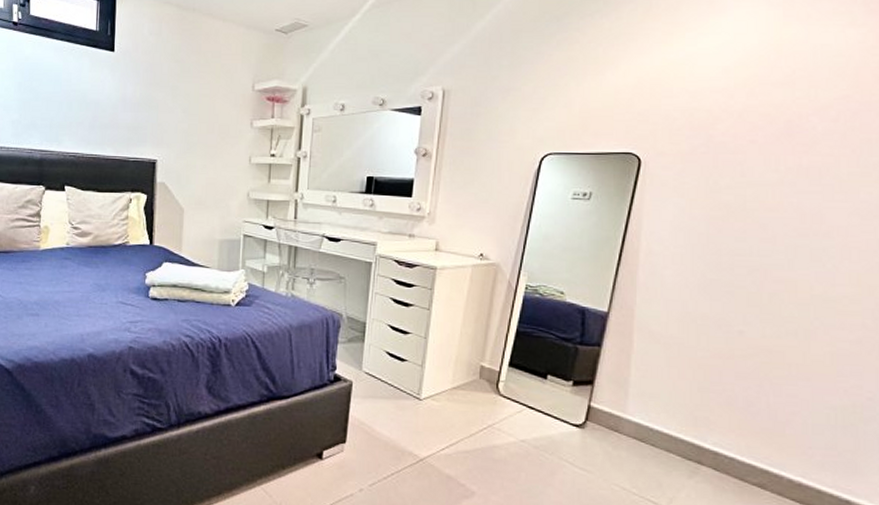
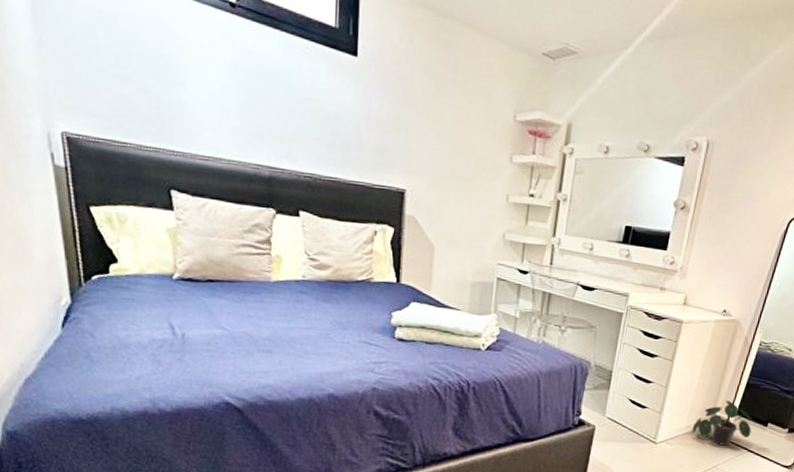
potted plant: none [459,351,529,402] -> present [691,401,753,446]

